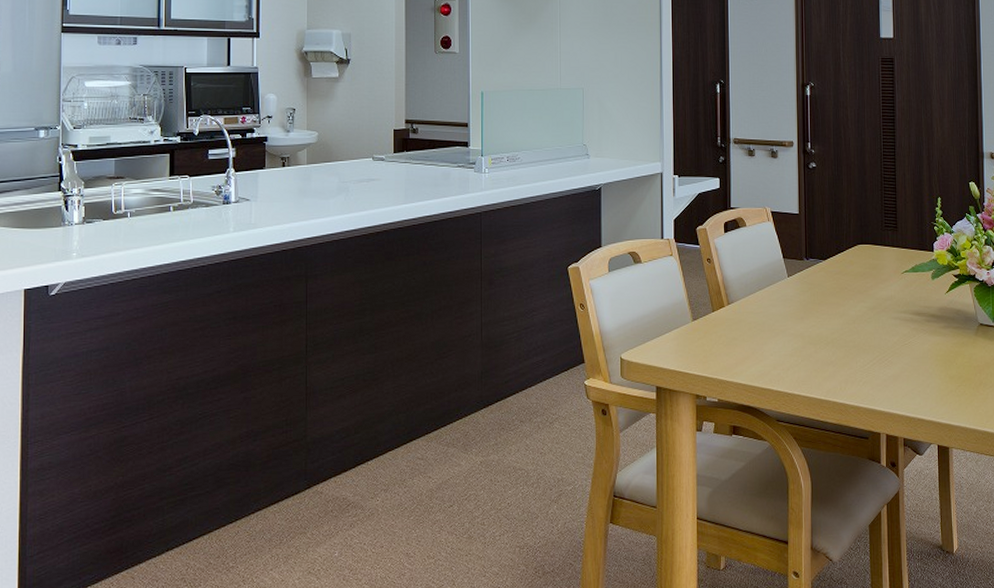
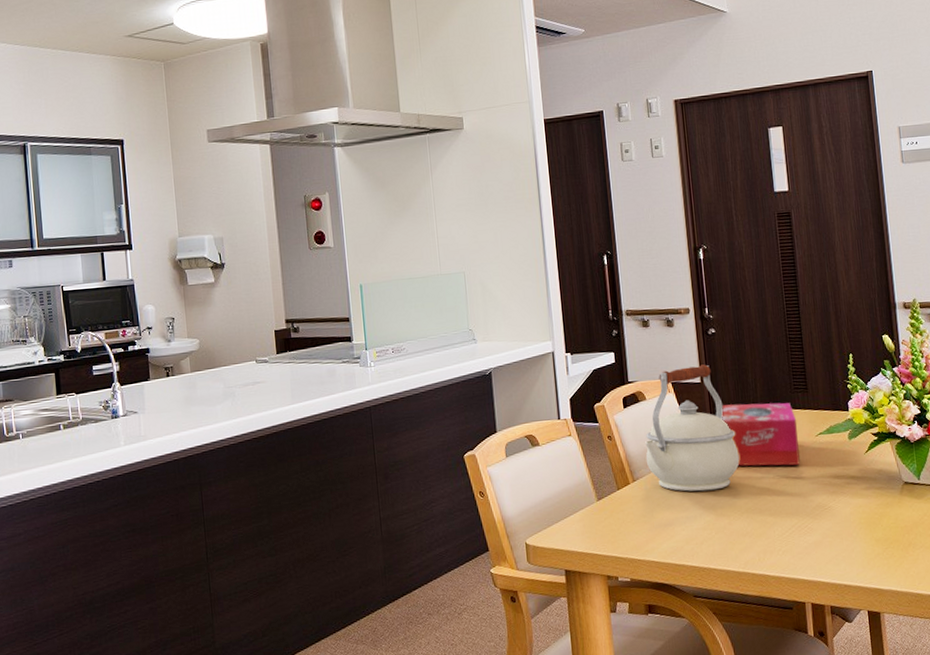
kettle: none [741,196,829,319] -> present [645,364,740,492]
tissue box: none [816,237,885,301] -> present [721,402,800,467]

